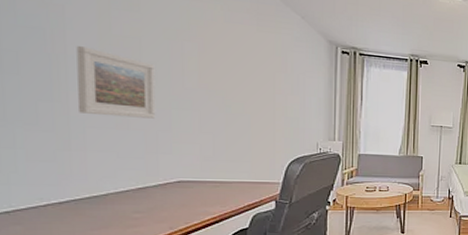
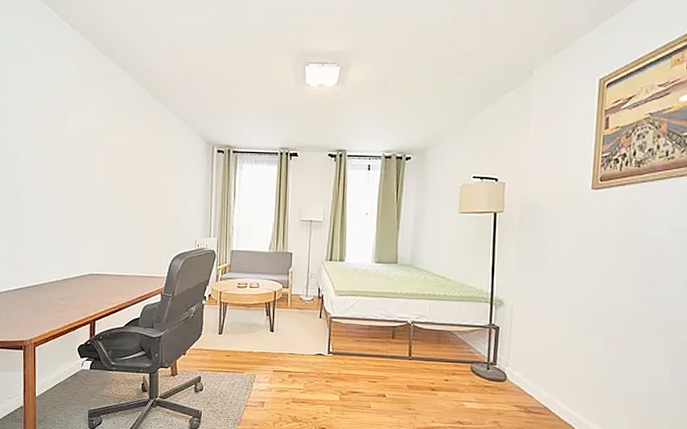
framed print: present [76,46,156,119] -> none [27,164,76,221]

